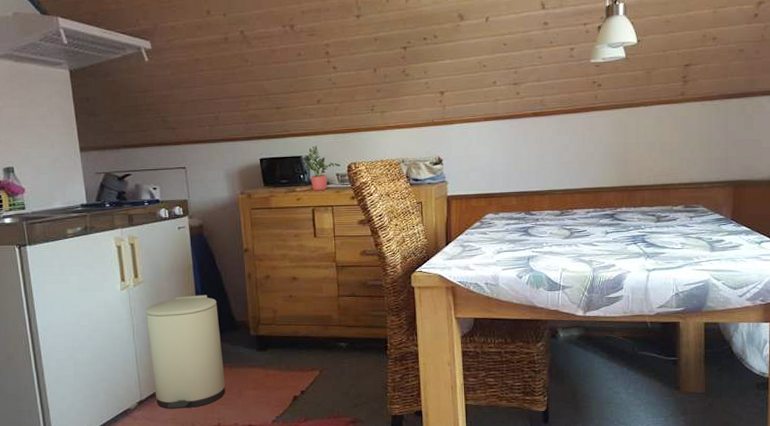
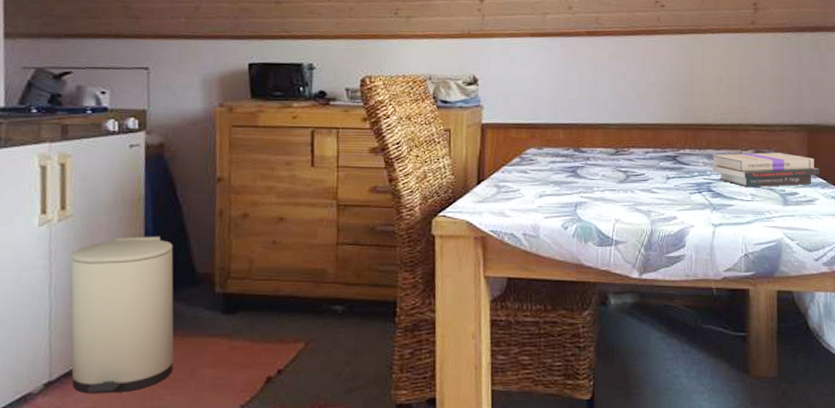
potted plant: present [303,146,340,191] -> none [305,52,352,109]
books: none [645,206,744,238] -> present [711,152,820,188]

